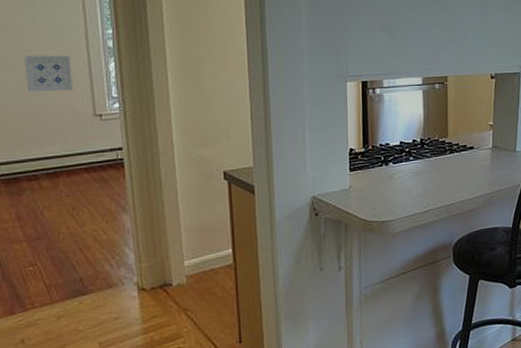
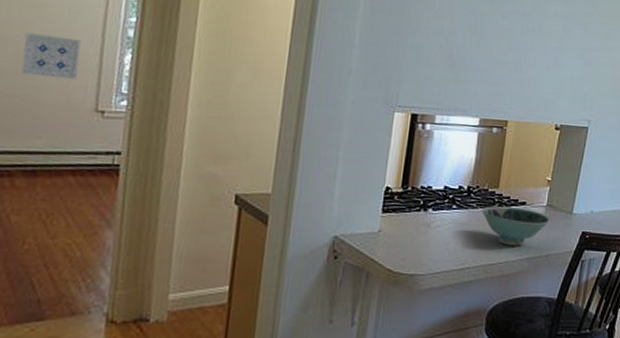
bowl: none [435,152,497,187] -> present [481,206,550,246]

